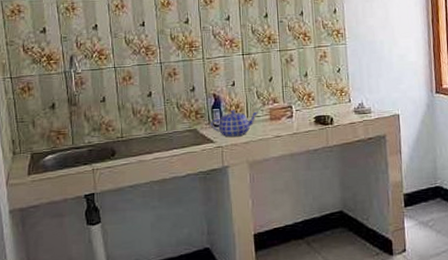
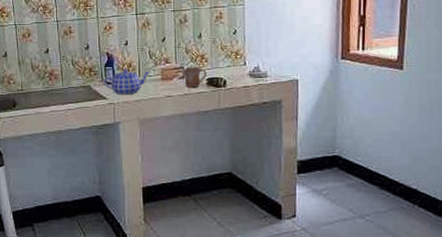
mug: none [290,105,314,127] -> present [183,66,207,87]

